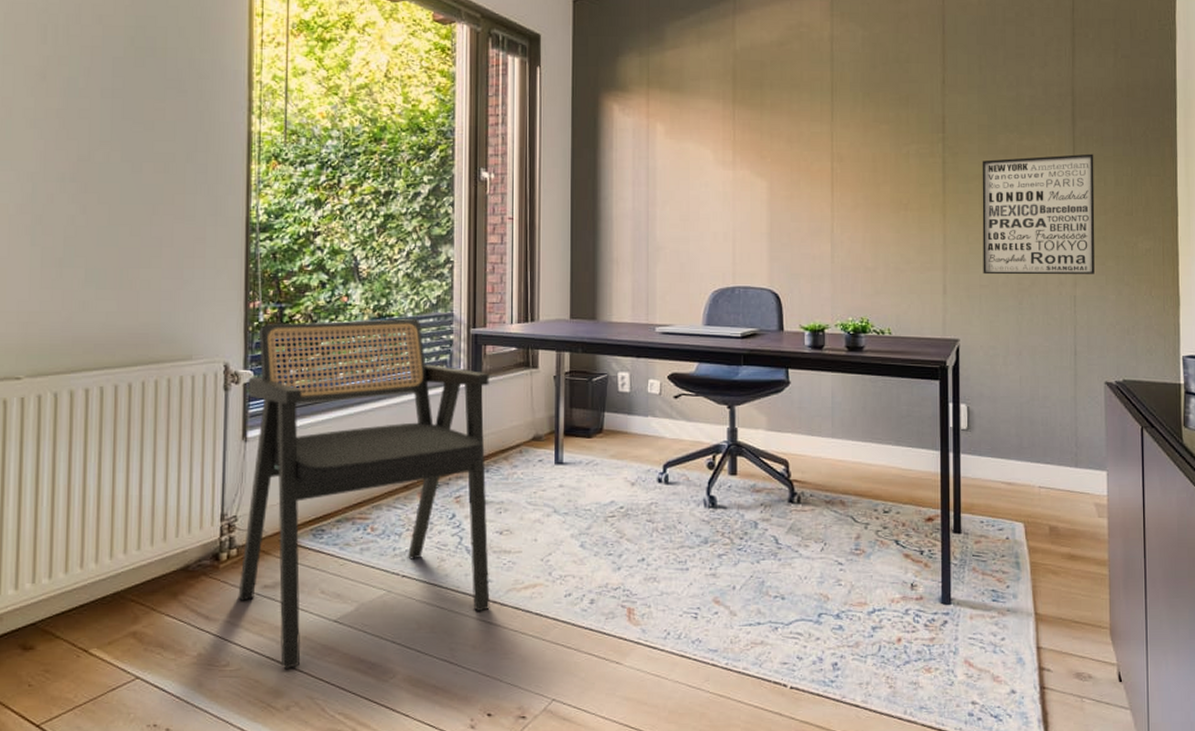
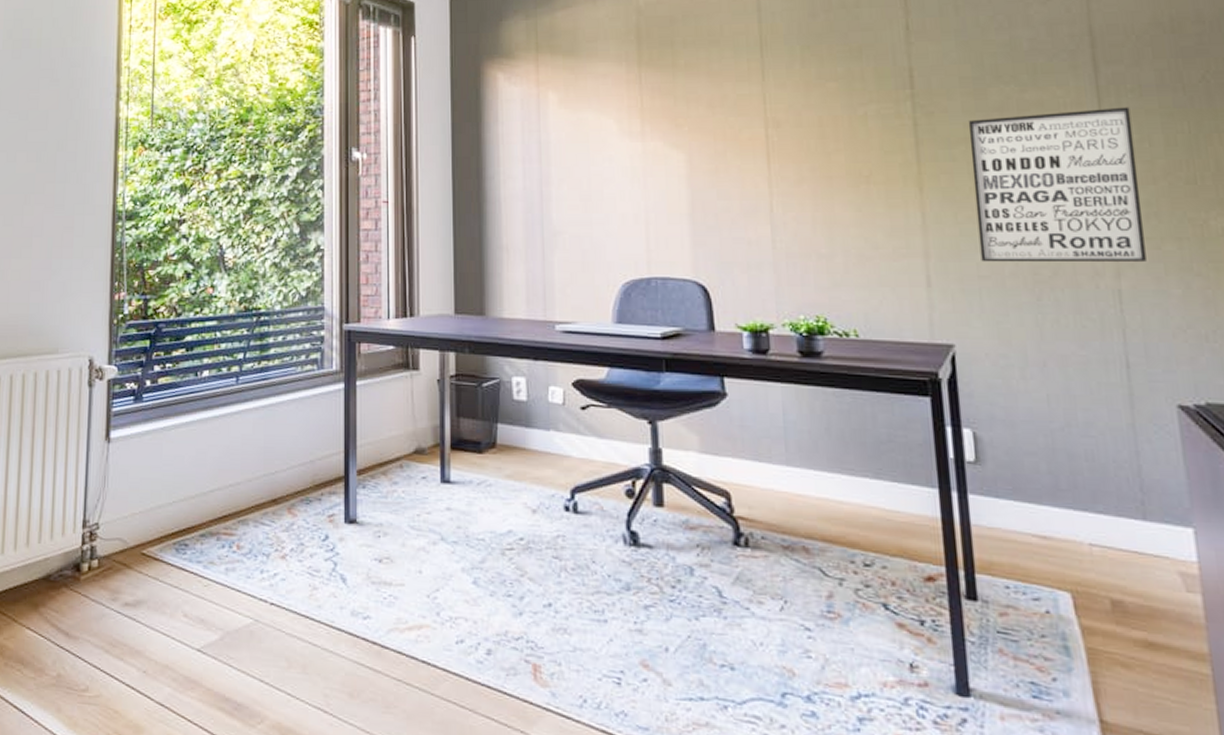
armchair: present [238,319,490,670] -> none [98,313,369,702]

